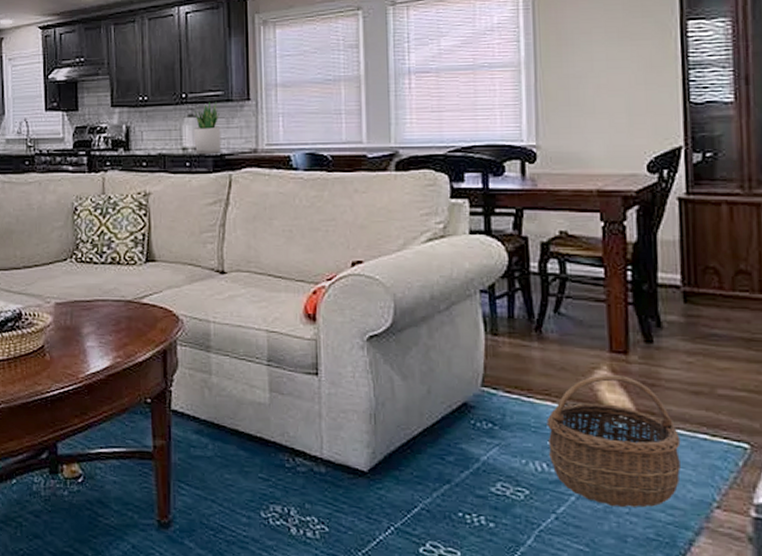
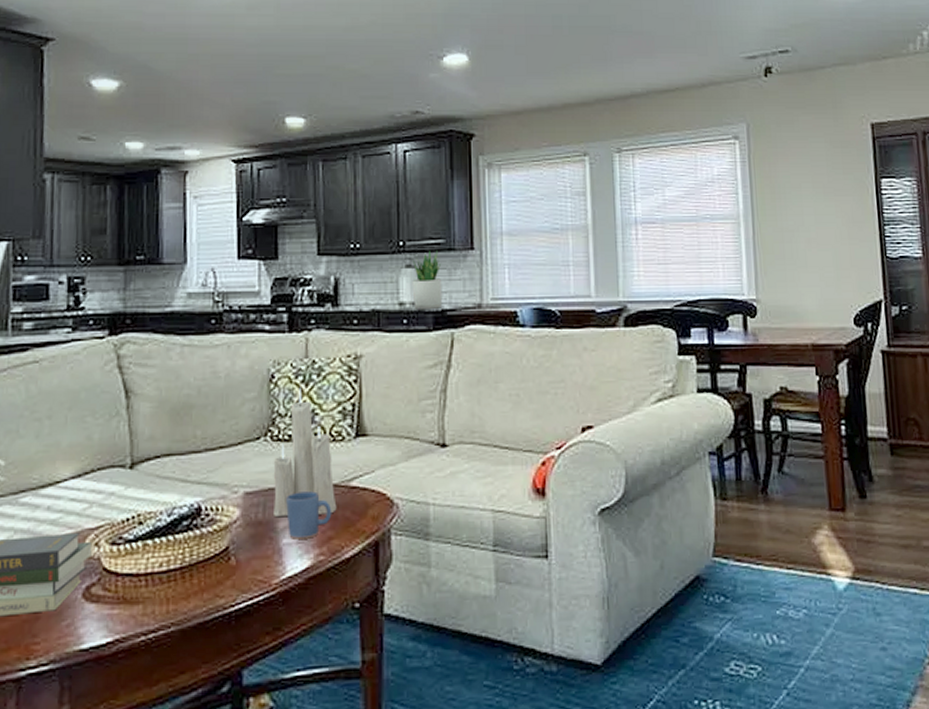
candle: none [78,219,131,325] -> present [273,387,337,516]
mug: none [89,305,127,344] -> present [286,491,332,539]
wicker basket: present [546,375,681,508] -> none [775,534,896,675]

